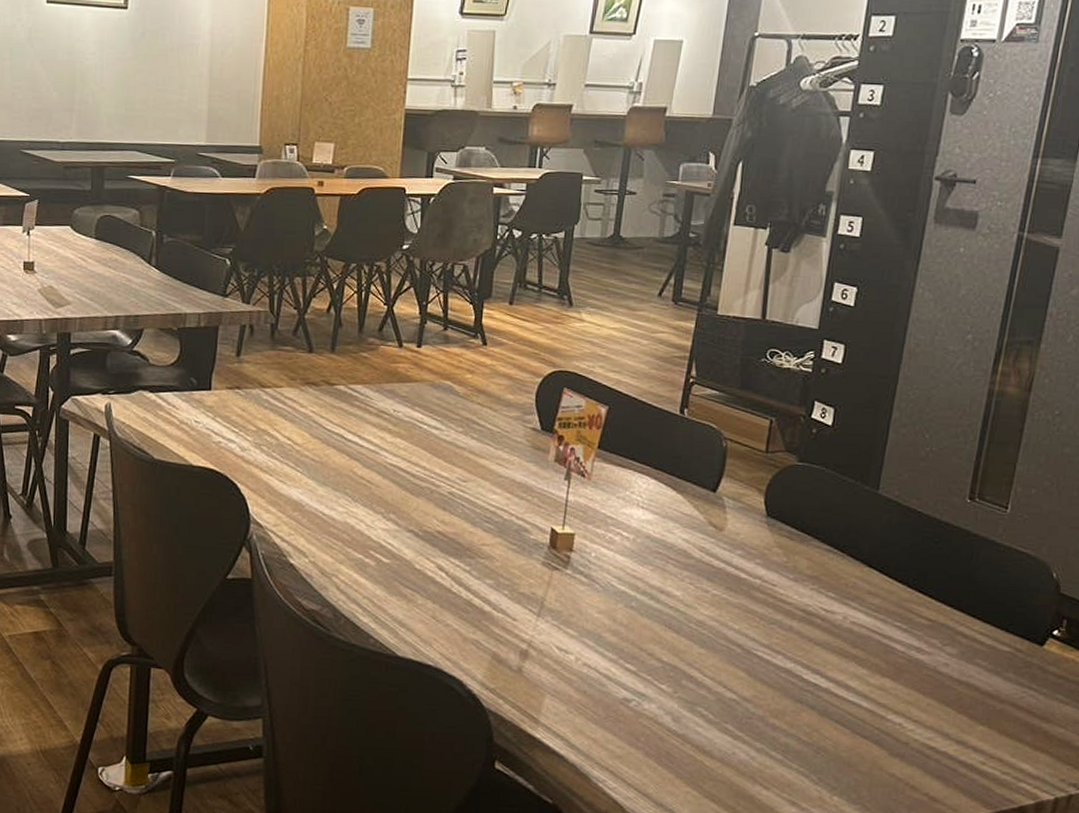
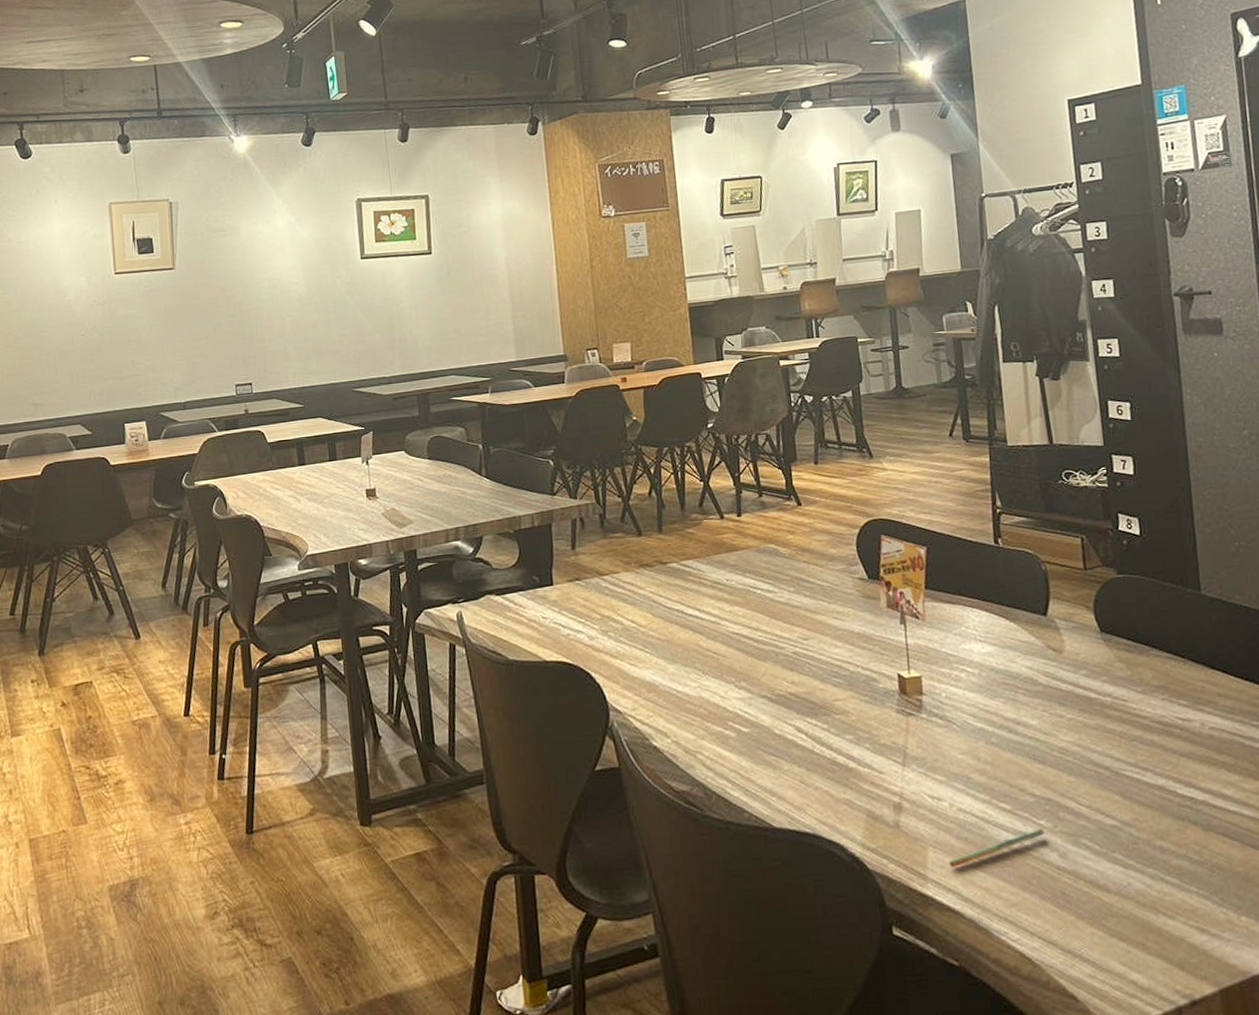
pen: none [564,692,663,716] -> present [949,829,1045,867]

